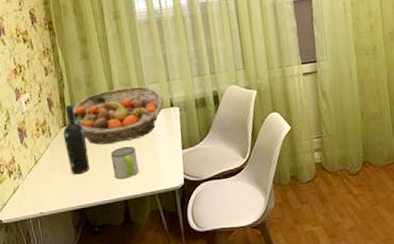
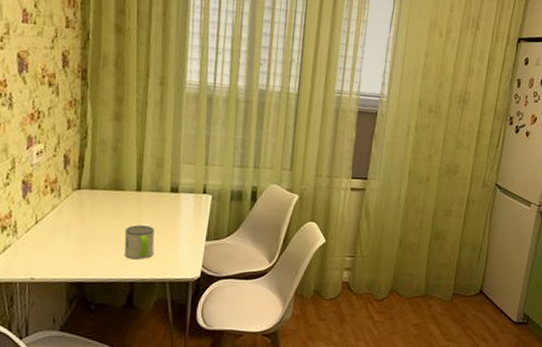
wine bottle: present [63,104,90,175] -> none [74,166,101,245]
fruit basket: present [72,86,164,145] -> none [91,160,197,220]

